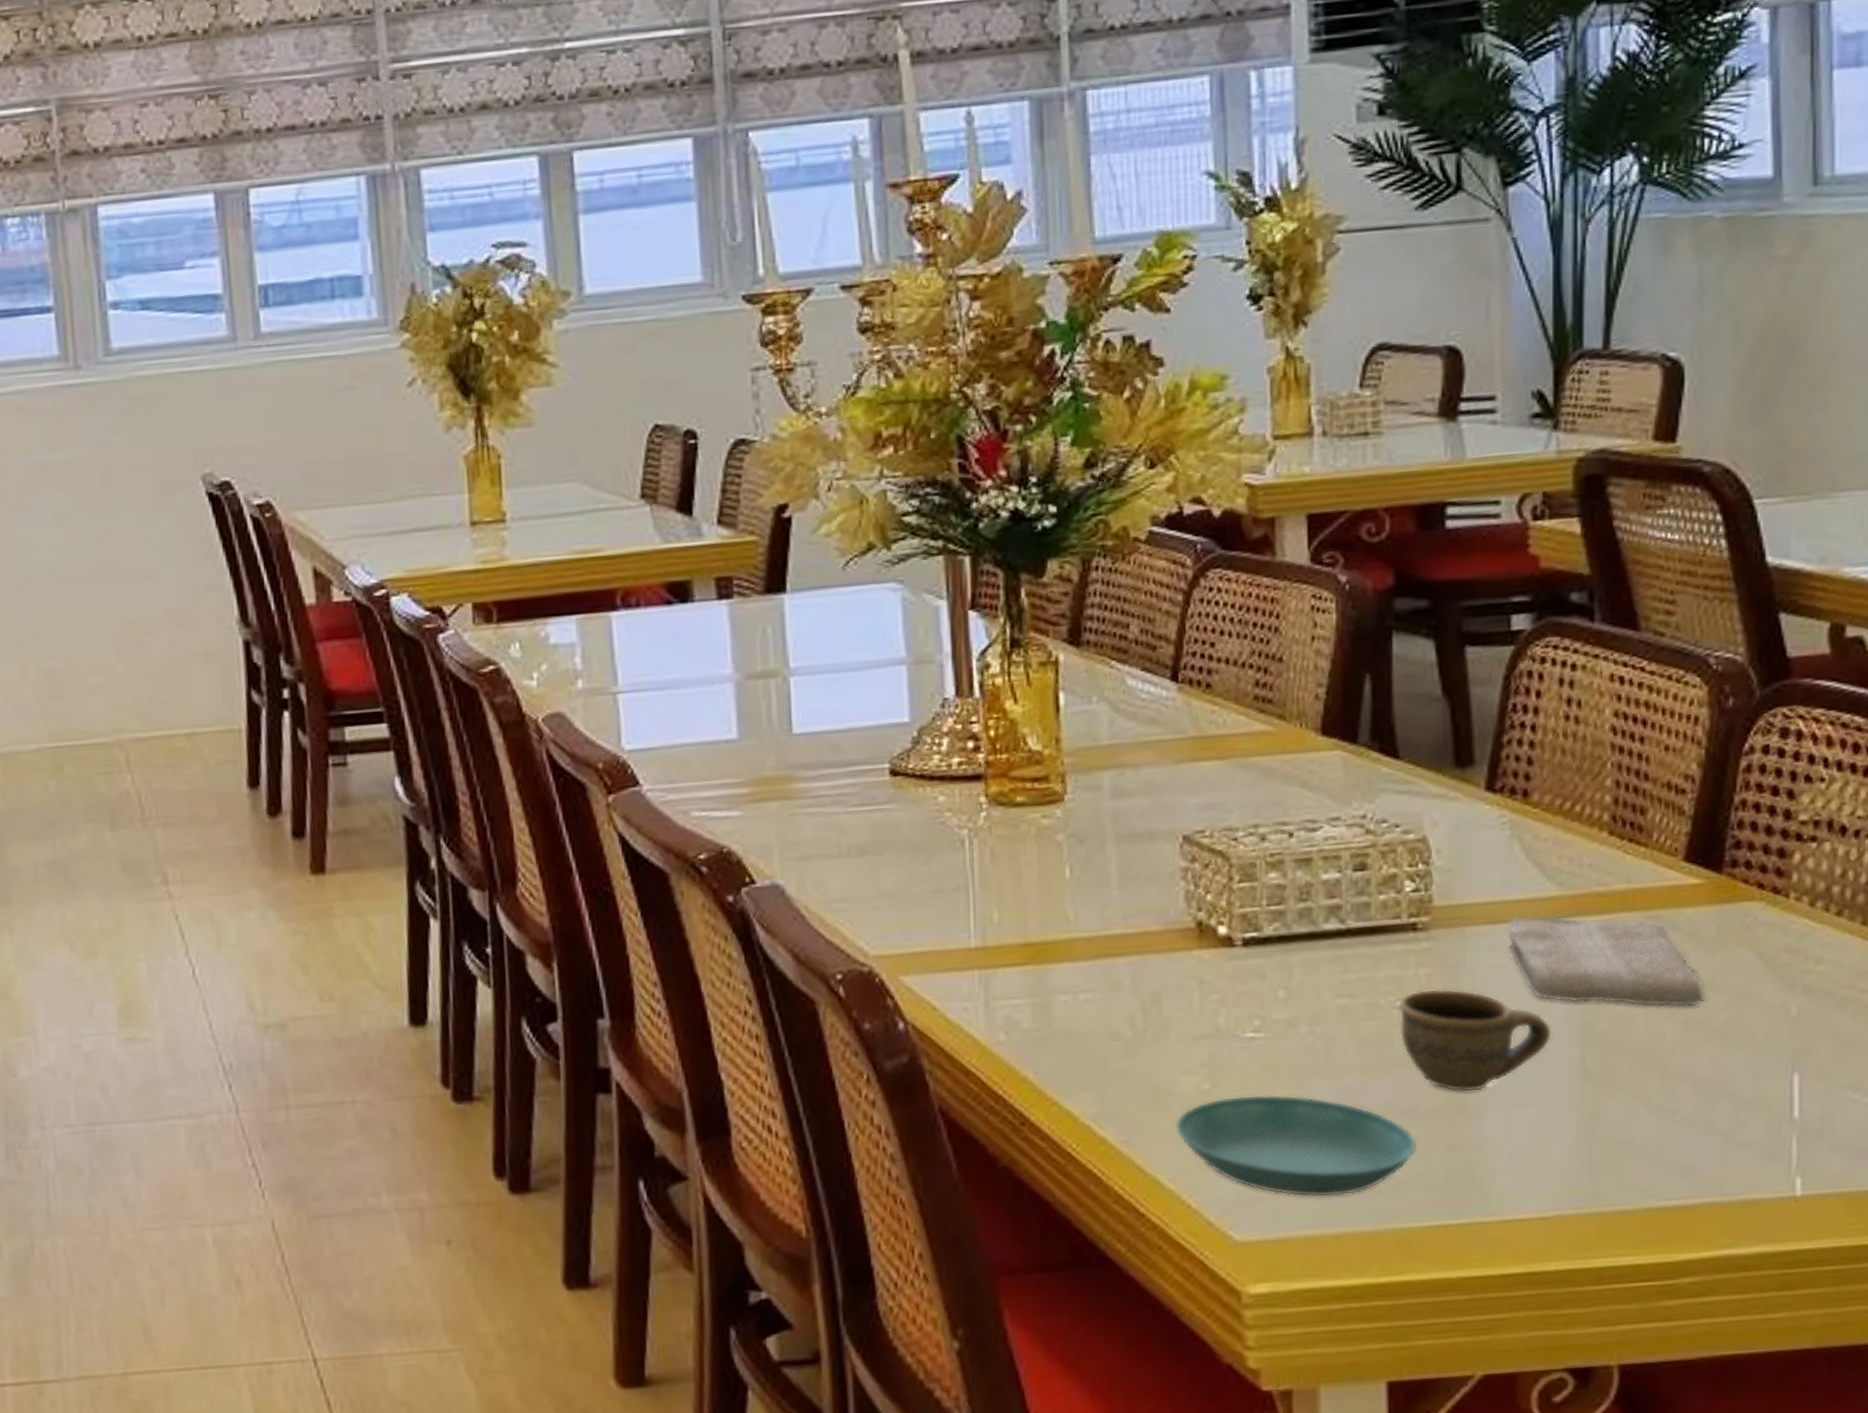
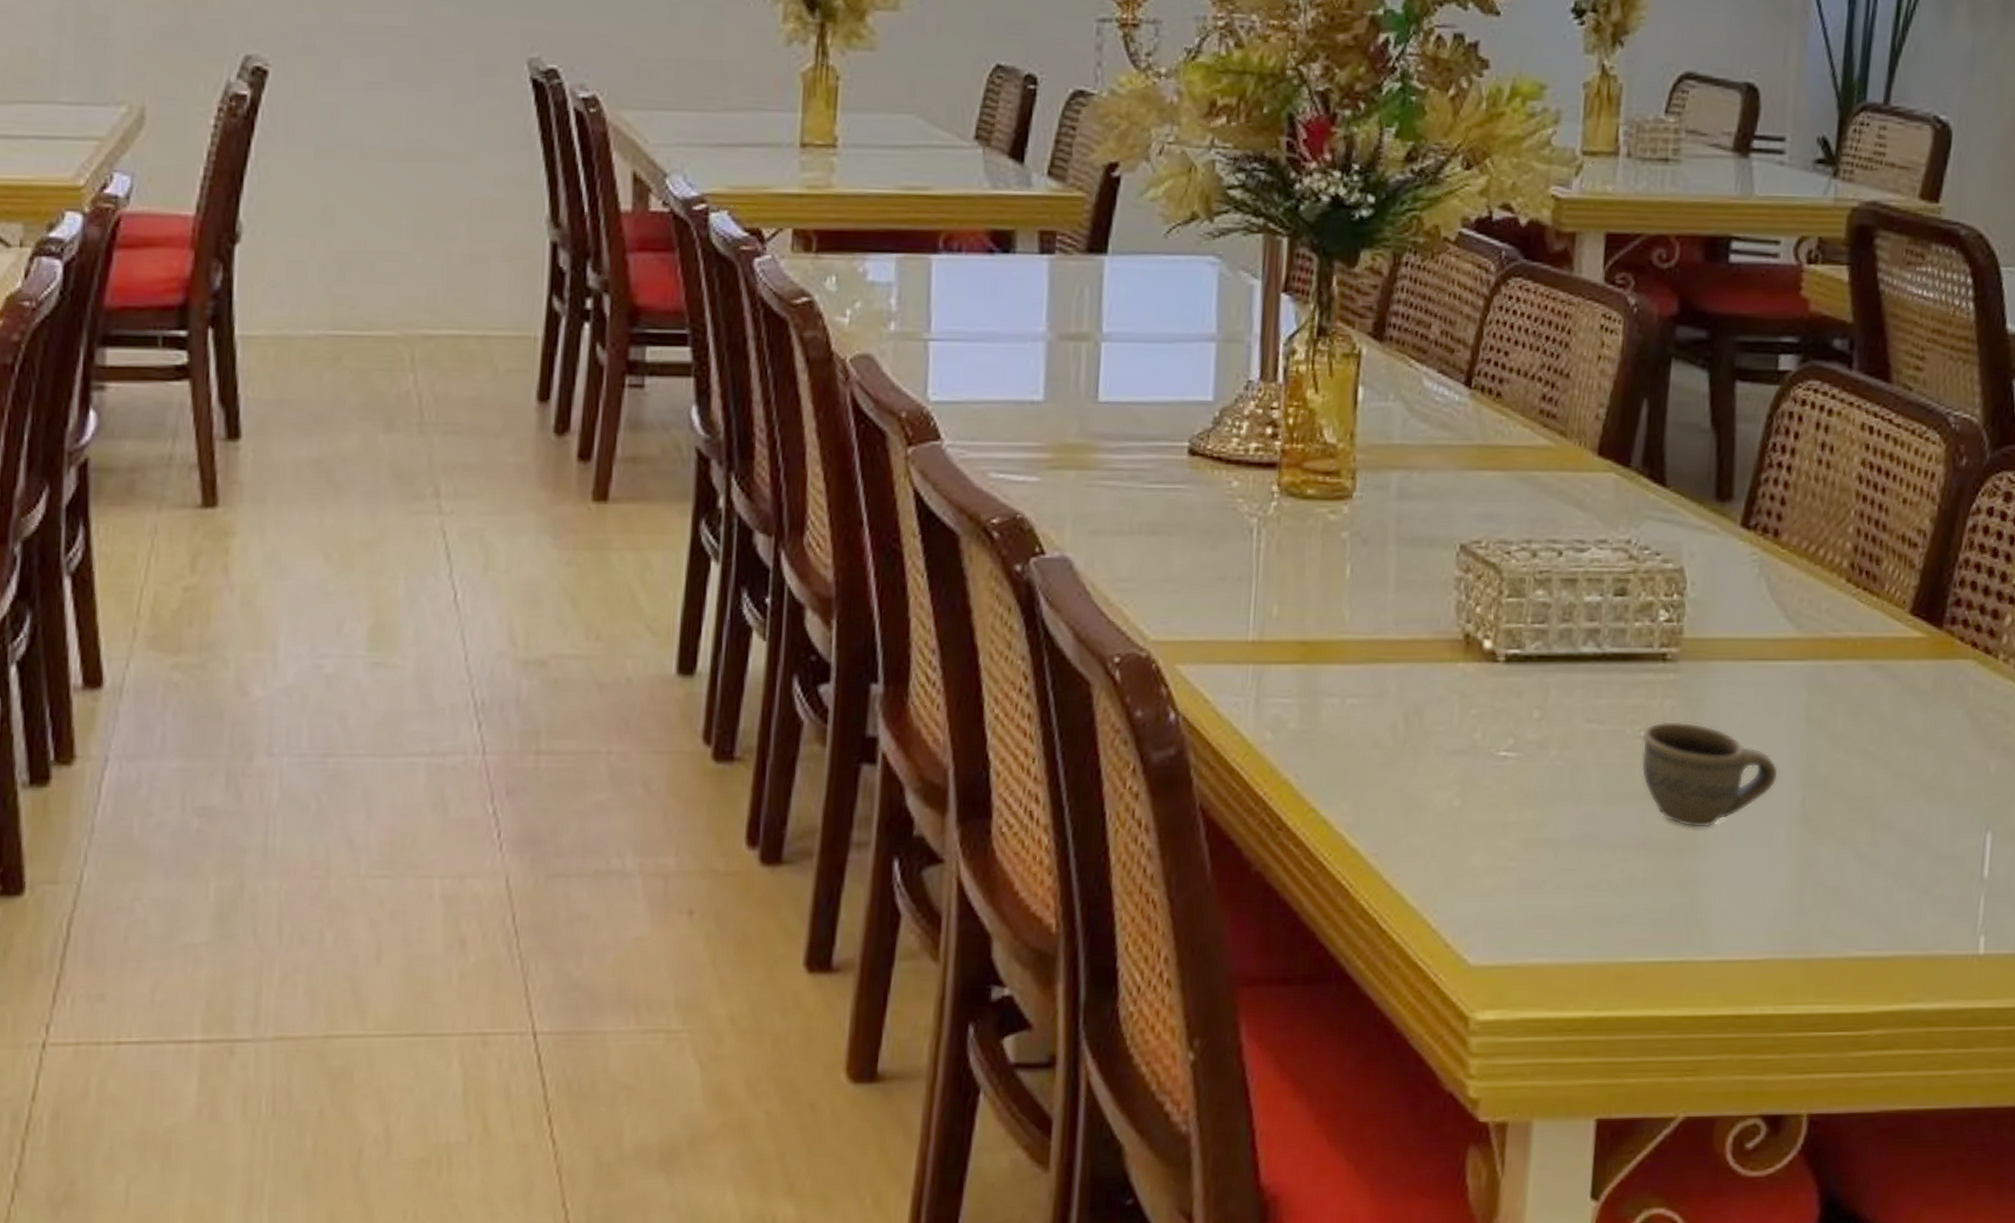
saucer: present [1174,1094,1418,1198] -> none [1423,815,1647,926]
washcloth: present [1506,915,1706,1007] -> none [1746,655,1918,759]

